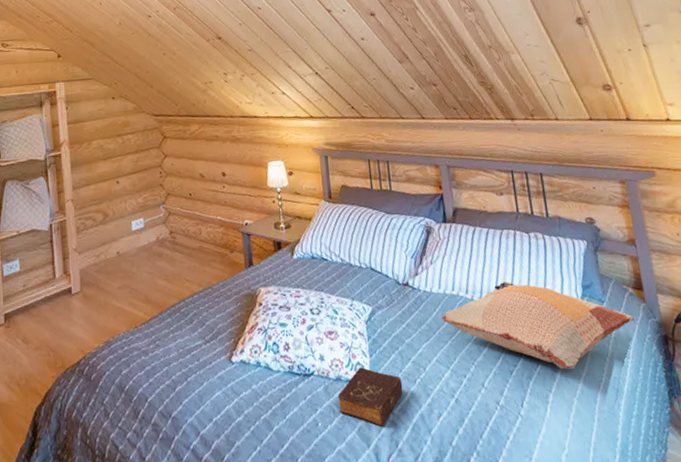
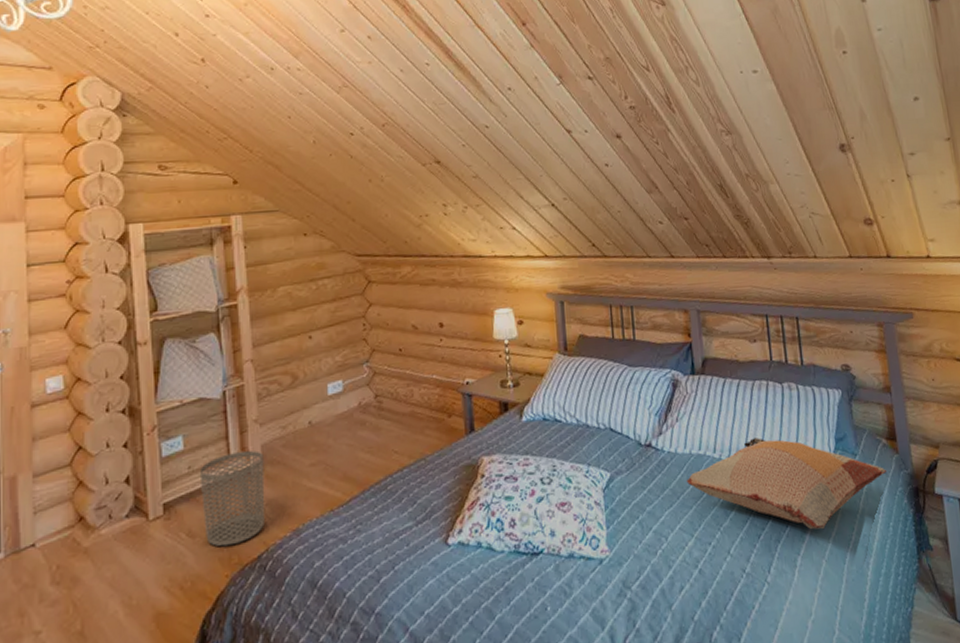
waste bin: none [32,273,83,352] -> present [199,450,265,547]
book: present [337,367,403,427] -> none [569,540,643,606]

